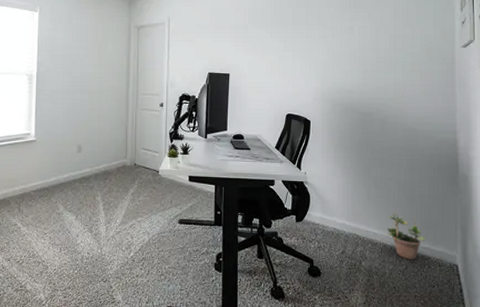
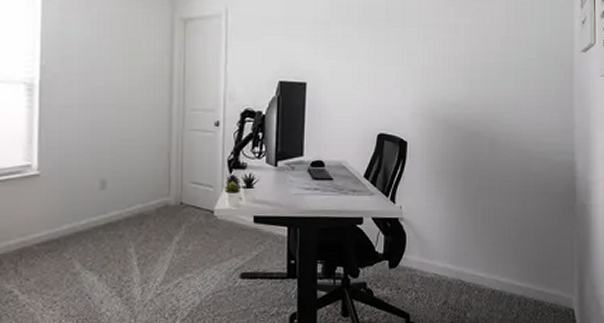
potted plant: present [385,213,425,260] -> none [494,251,539,307]

